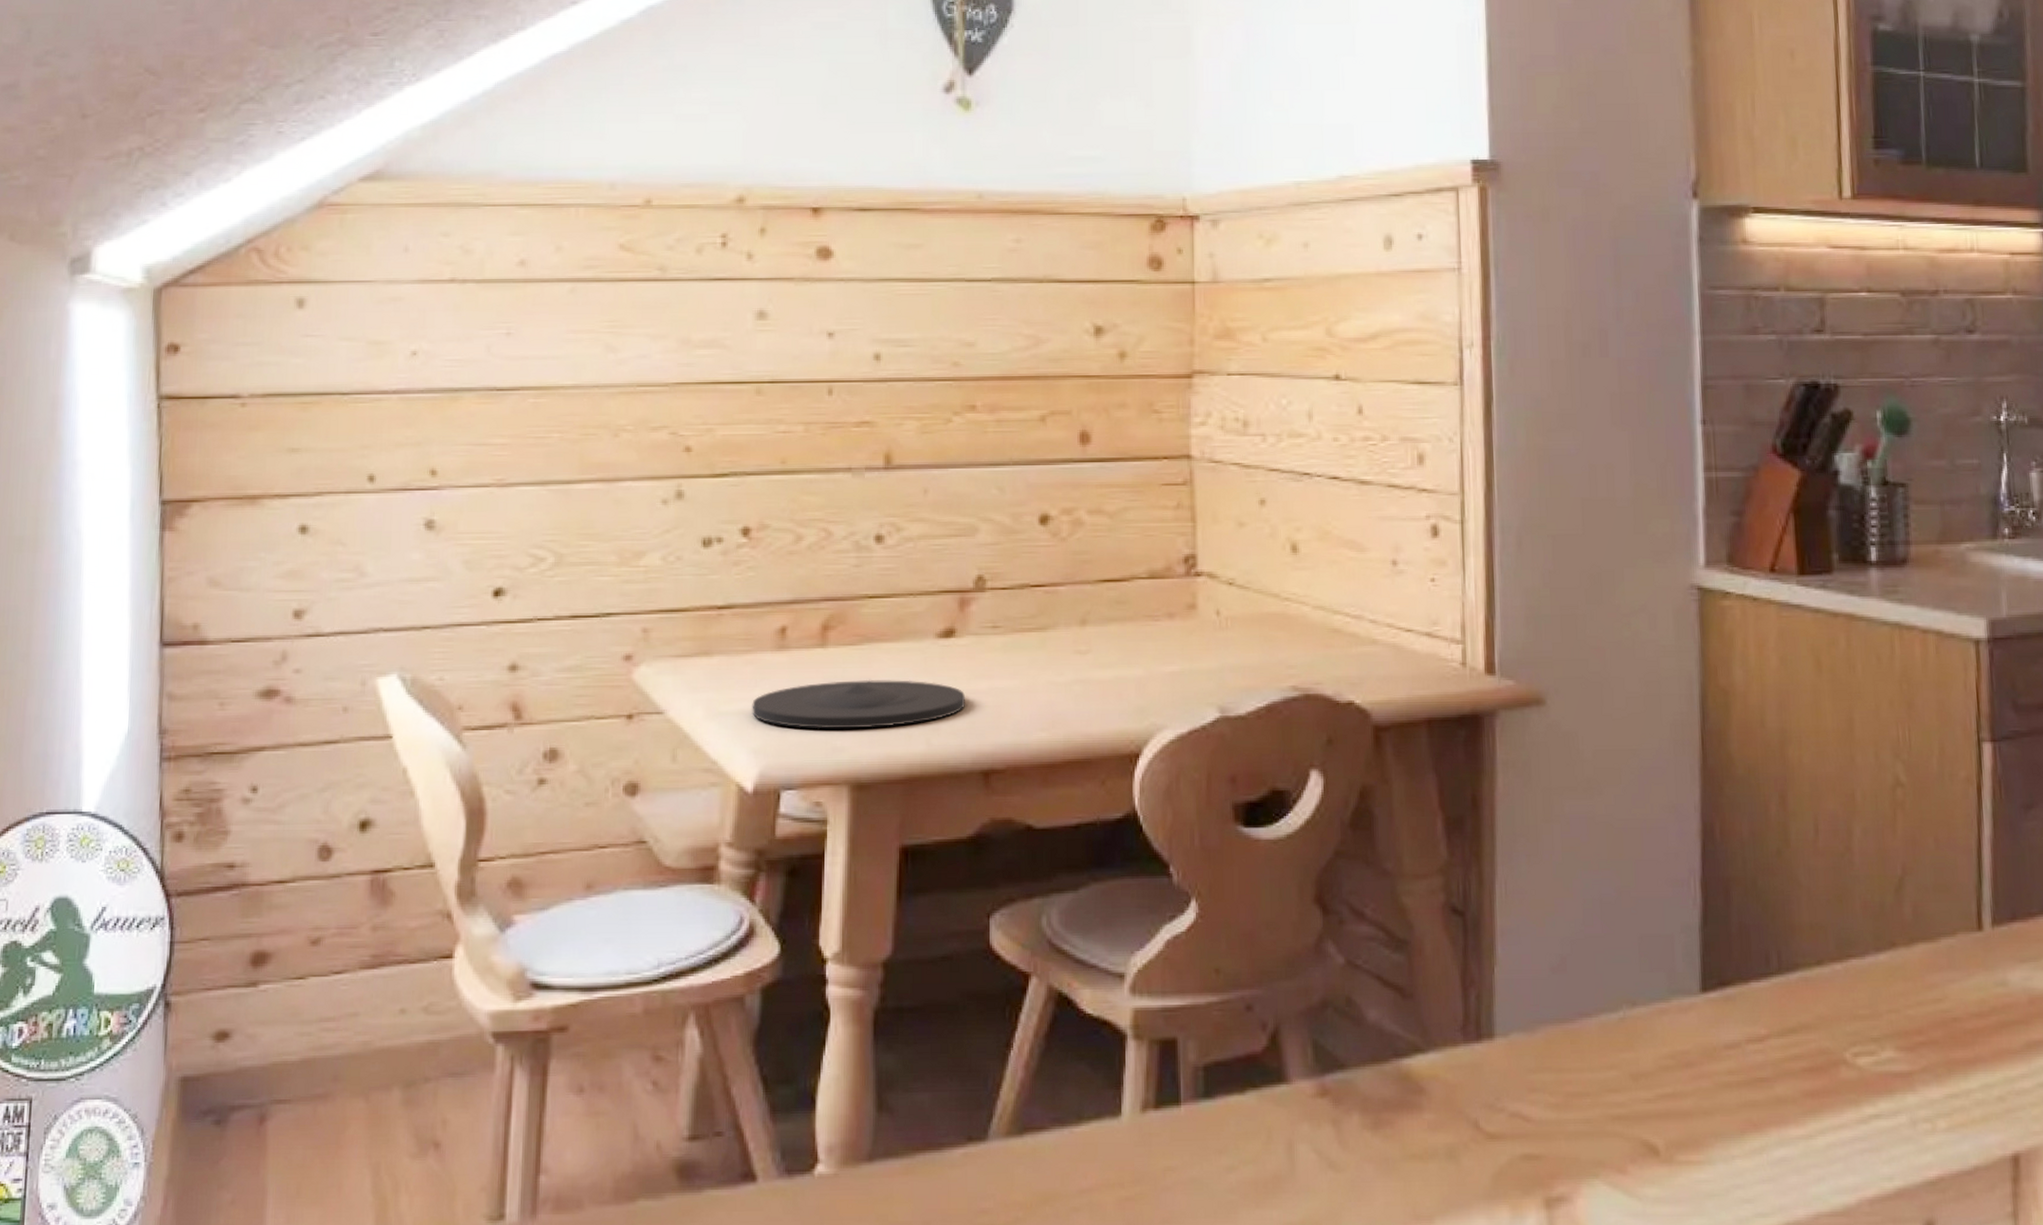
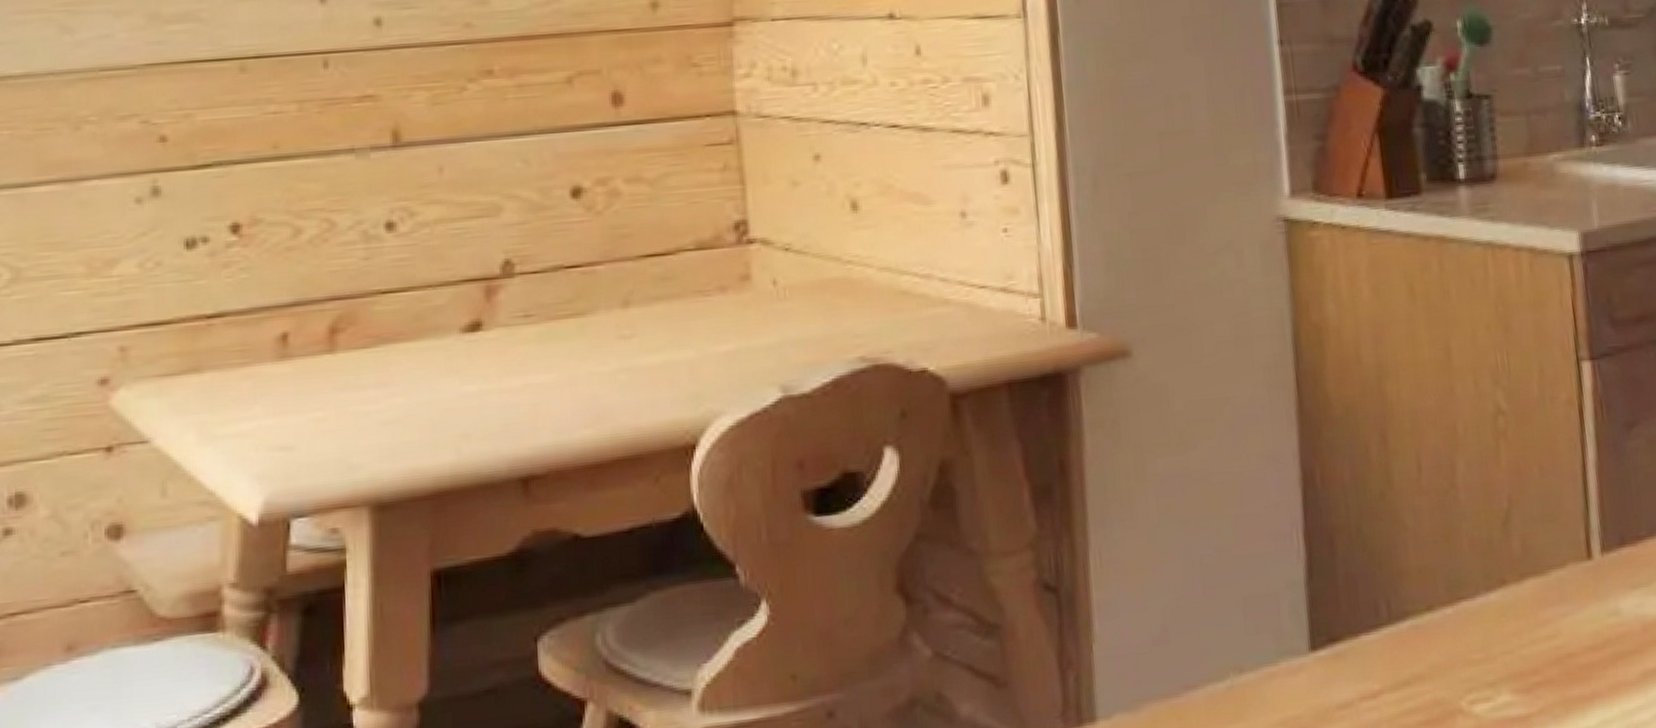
plate: present [752,679,965,729] -> none [252,382,497,447]

